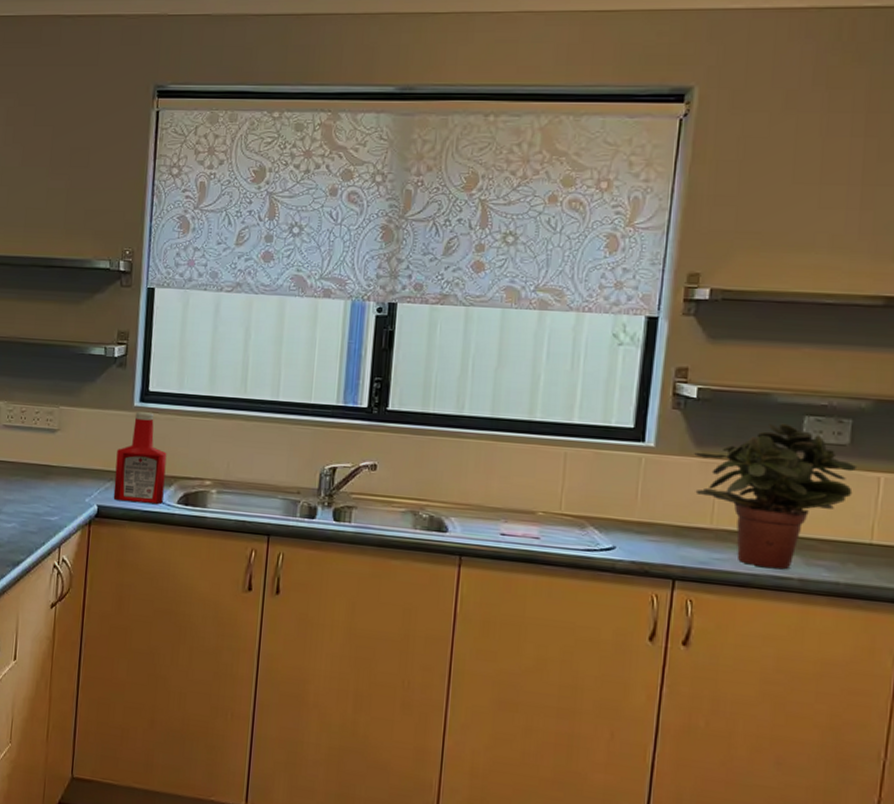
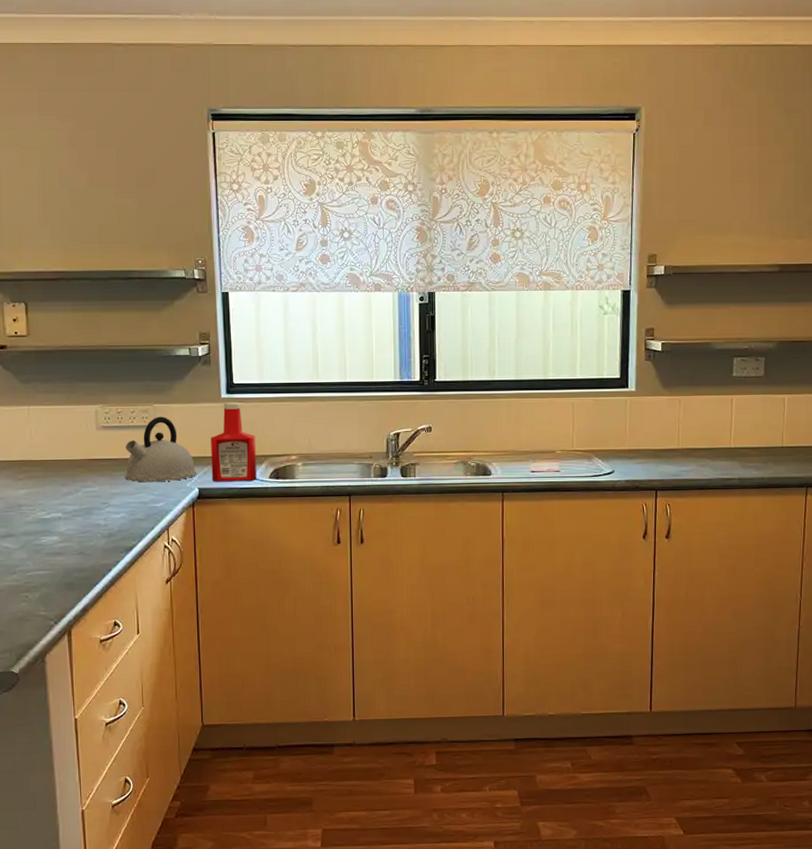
kettle: none [21,420,98,494] -> present [125,416,197,482]
potted plant: present [694,423,858,570] -> none [663,364,770,473]

